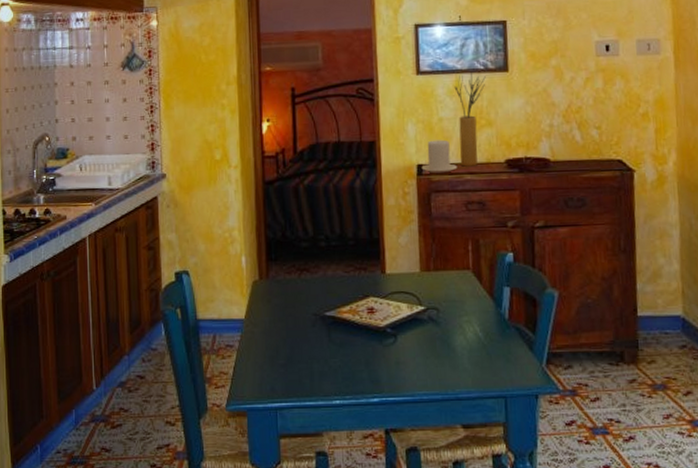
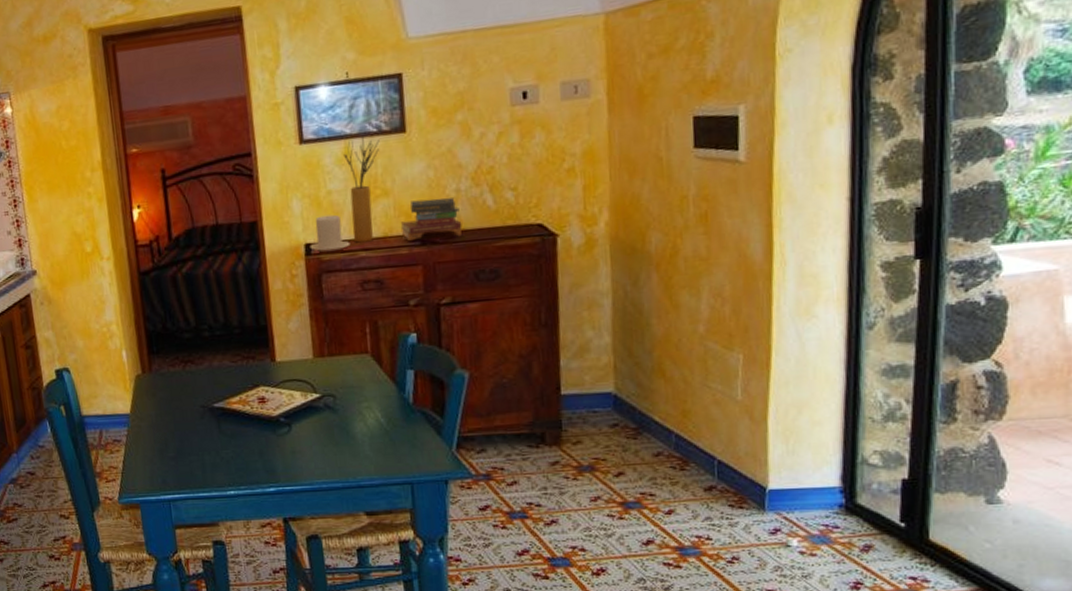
books: none [502,131,555,169] -> present [401,198,462,242]

